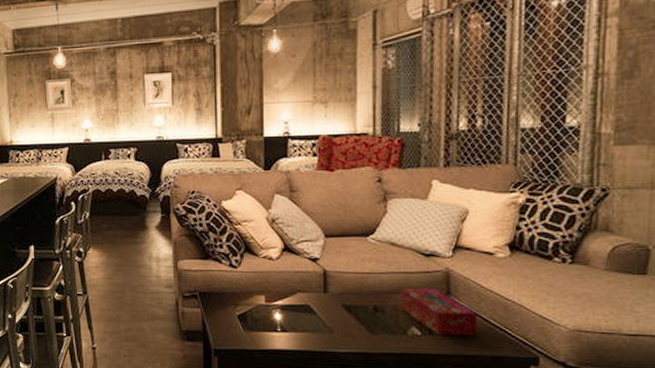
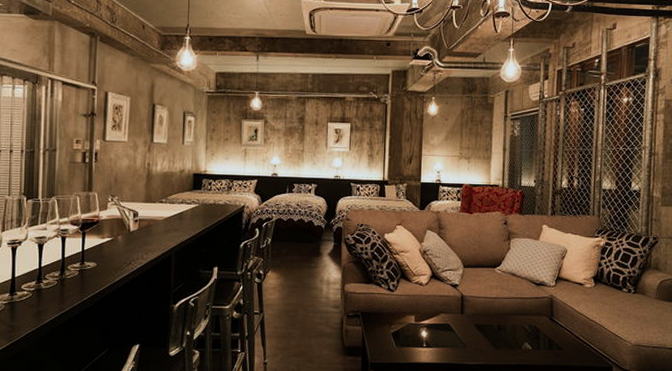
tissue box: present [401,288,478,336] -> none [518,311,572,350]

